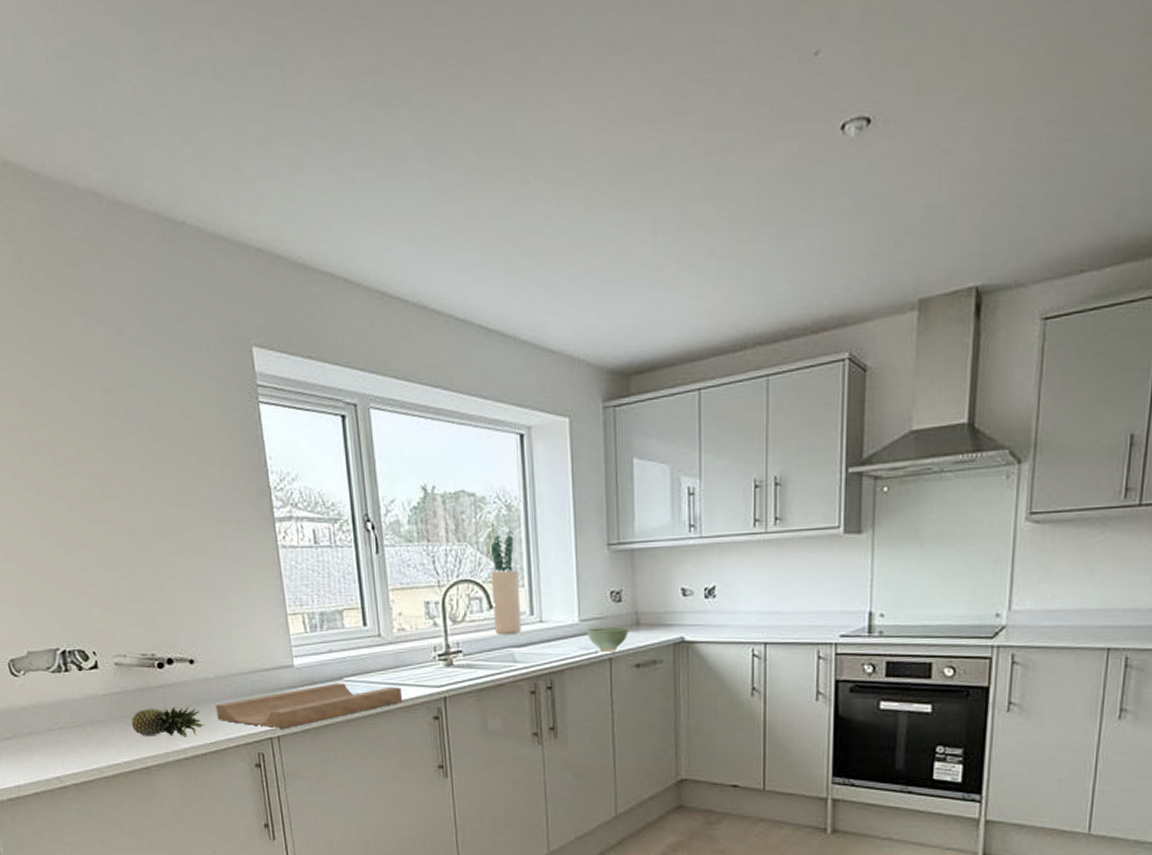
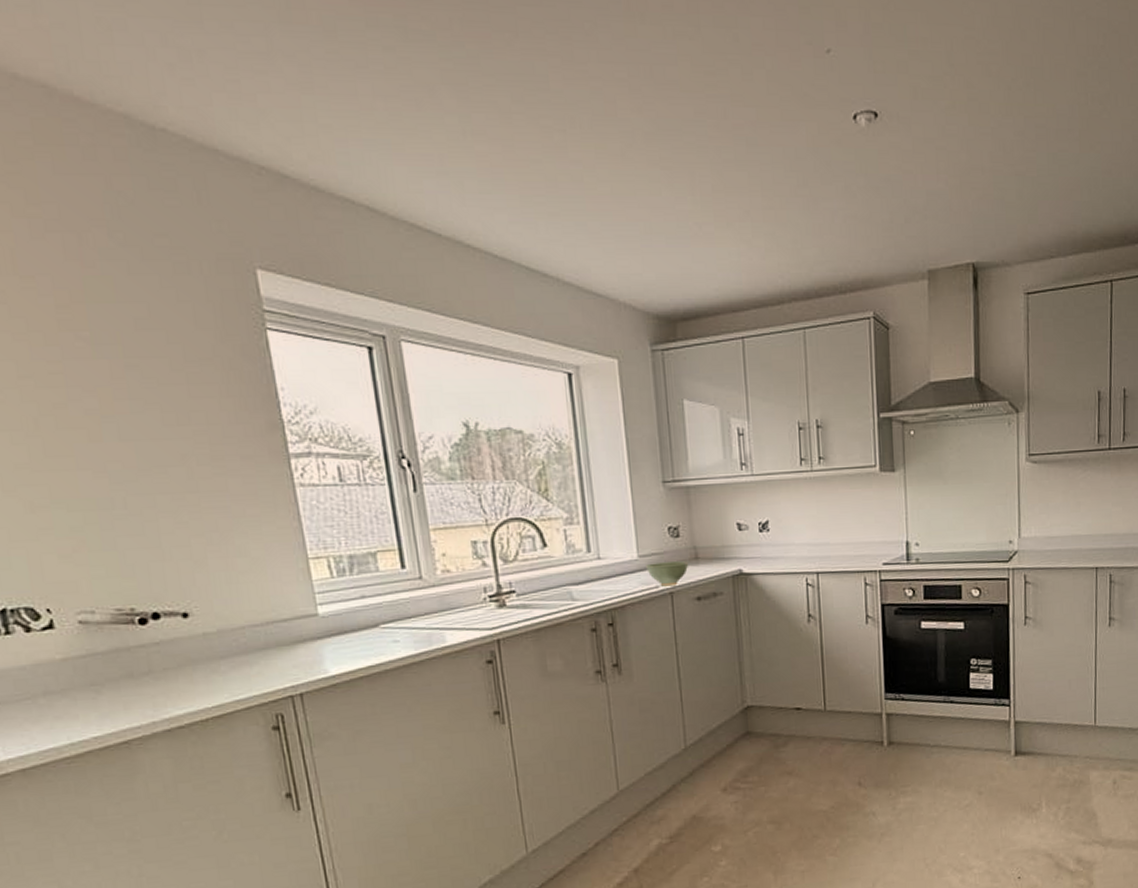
fruit: present [131,706,205,738] -> none [102,667,205,705]
cutting board: present [216,683,403,729] -> none [219,630,451,685]
vase: present [490,526,522,634] -> none [541,464,579,572]

